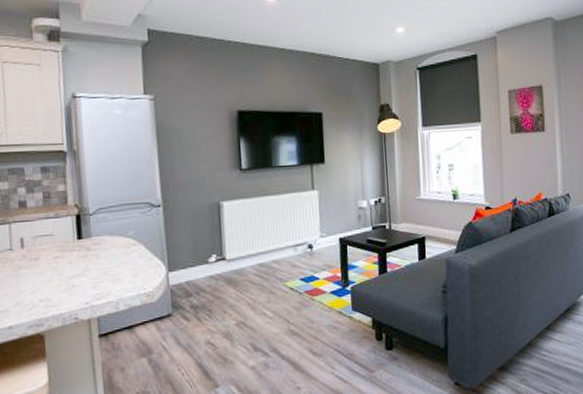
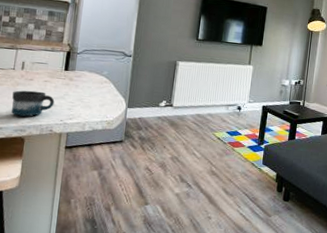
mug: none [16,271,74,308] -> present [12,90,55,117]

